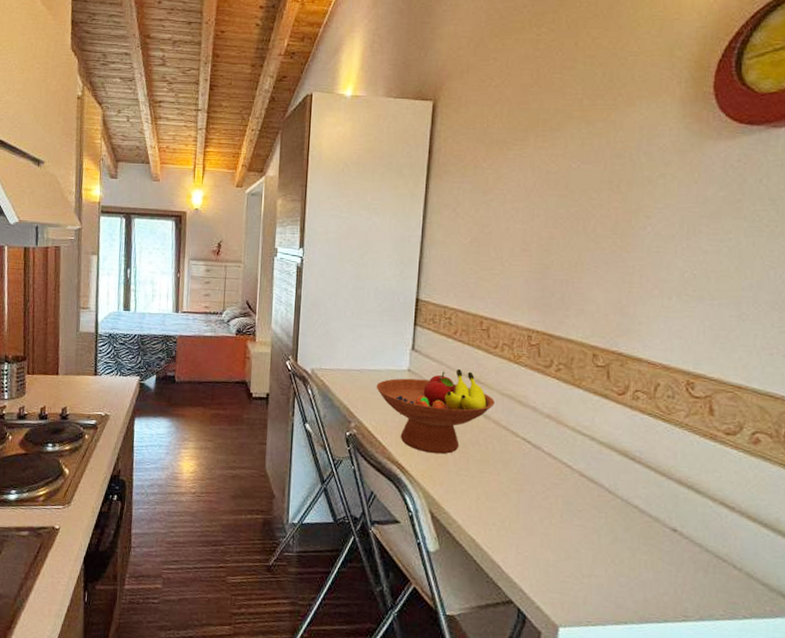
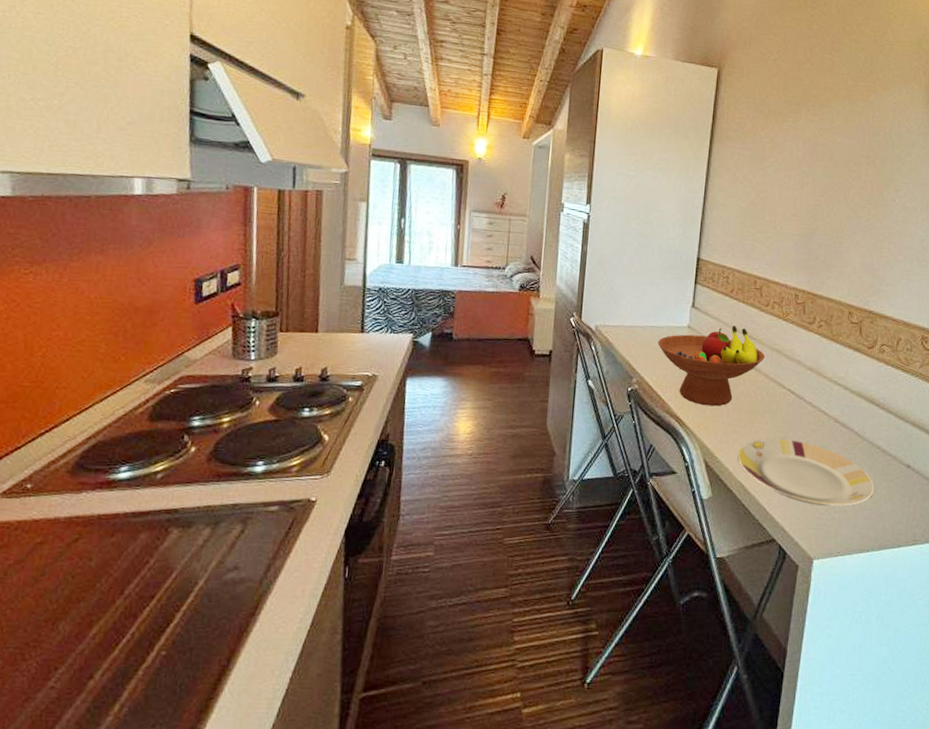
plate: none [467,490,632,570] -> present [737,438,875,506]

